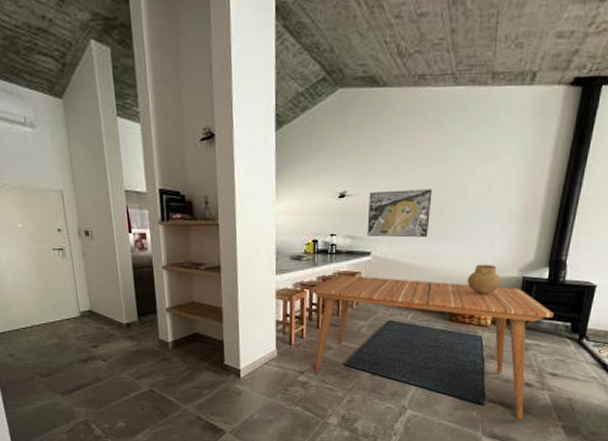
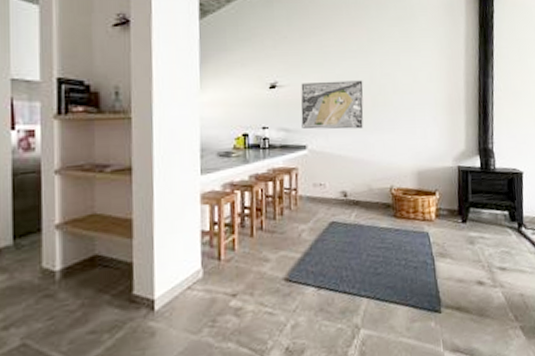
dining table: present [311,275,553,420] -> none [242,171,491,326]
ceramic pot: present [467,264,502,294] -> none [406,154,439,186]

